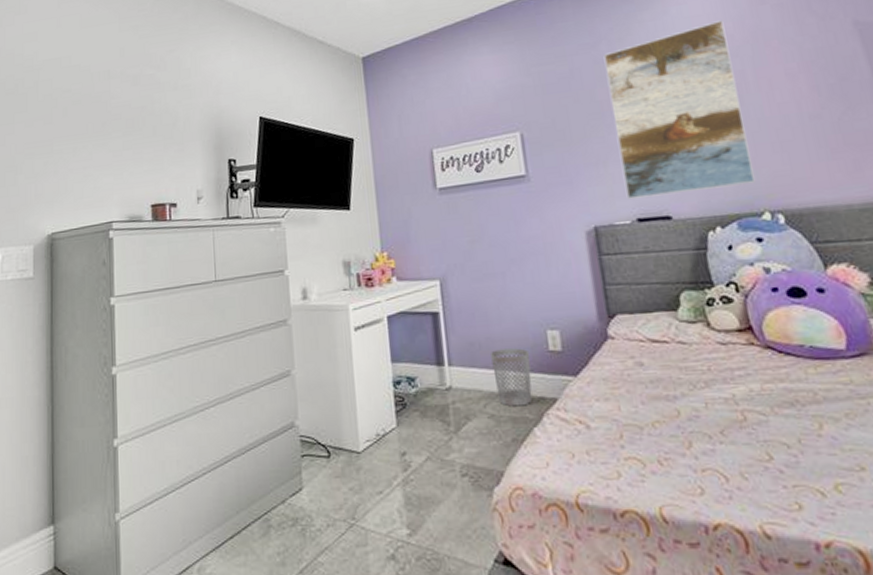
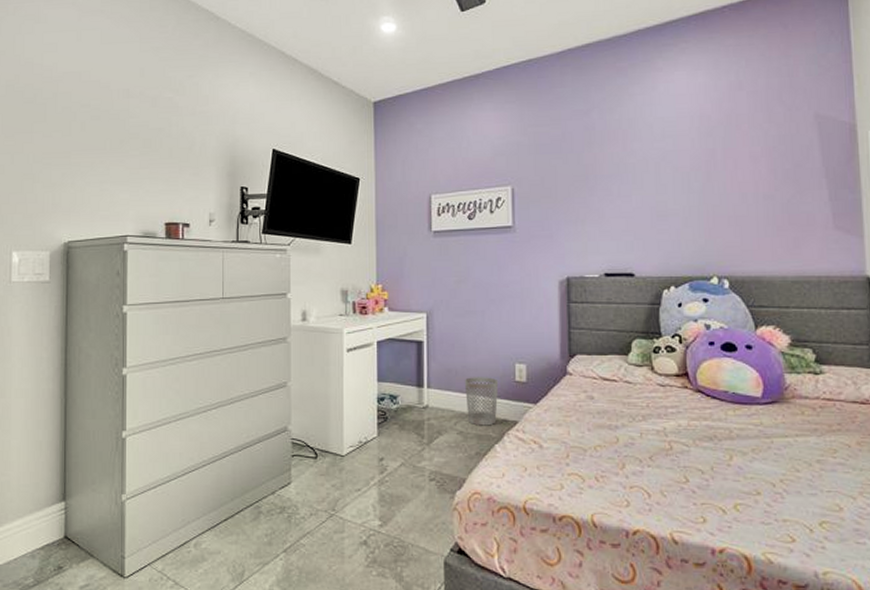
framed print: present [603,20,755,199] -> none [594,101,709,255]

